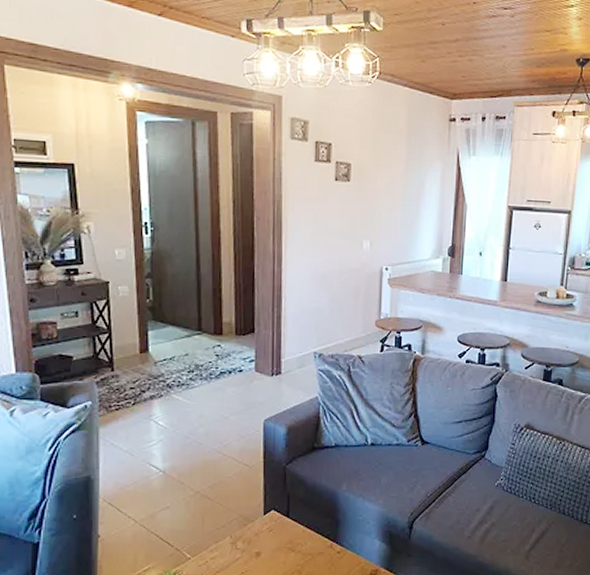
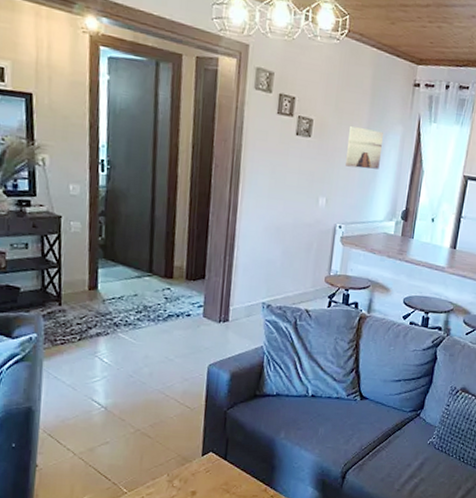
wall art: none [387,166,423,208] -> present [346,125,383,170]

